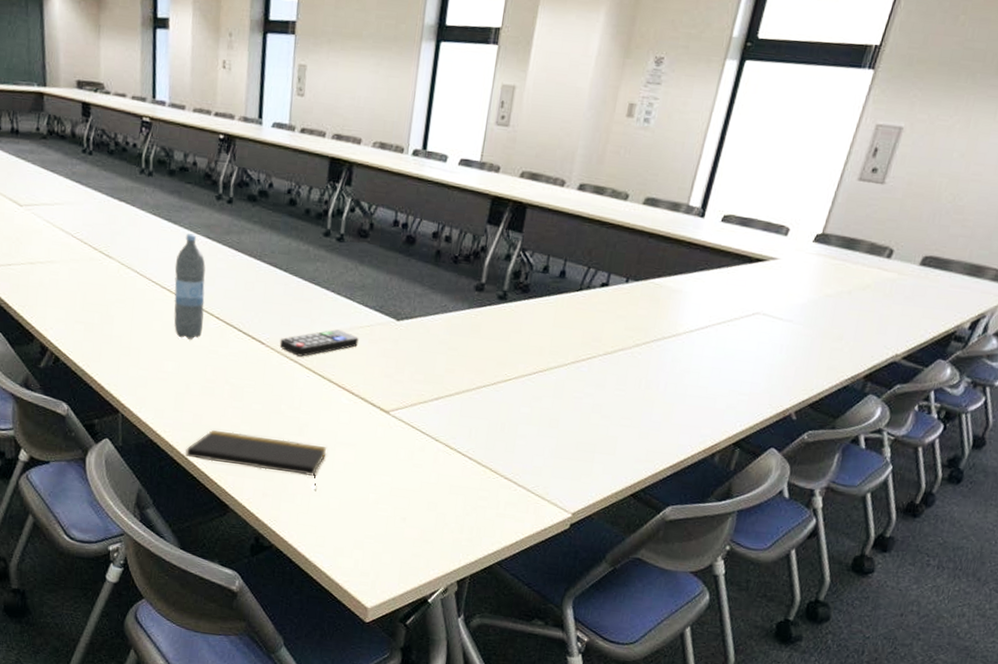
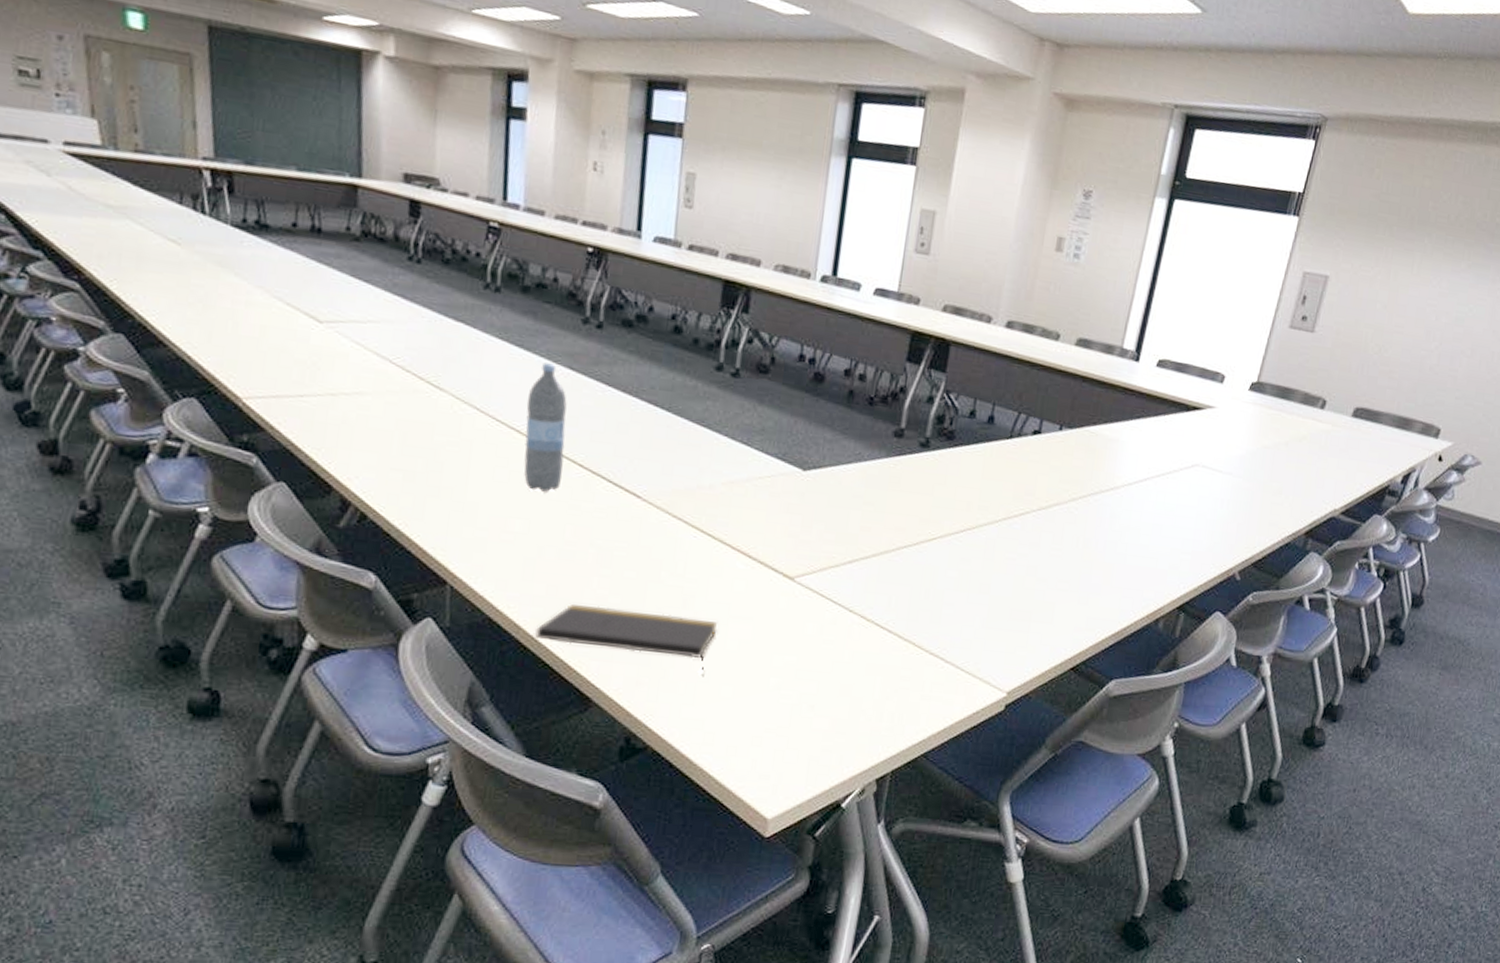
remote control: present [279,329,359,357] -> none [659,480,757,513]

